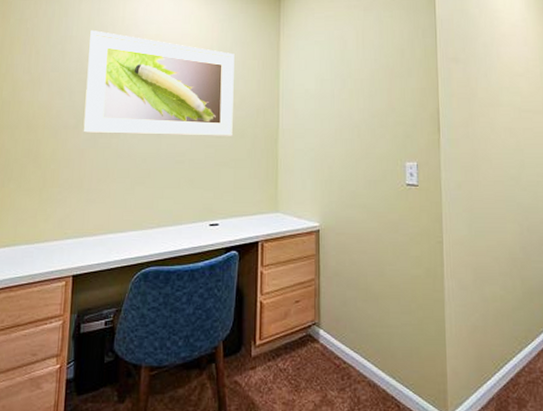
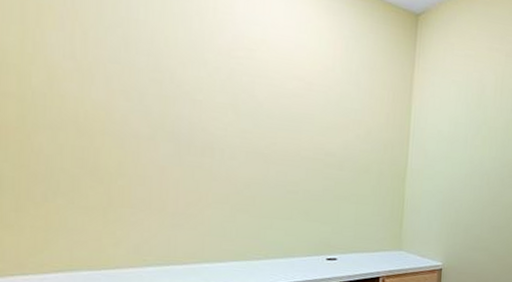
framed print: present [83,30,235,137] -> none [162,17,361,171]

